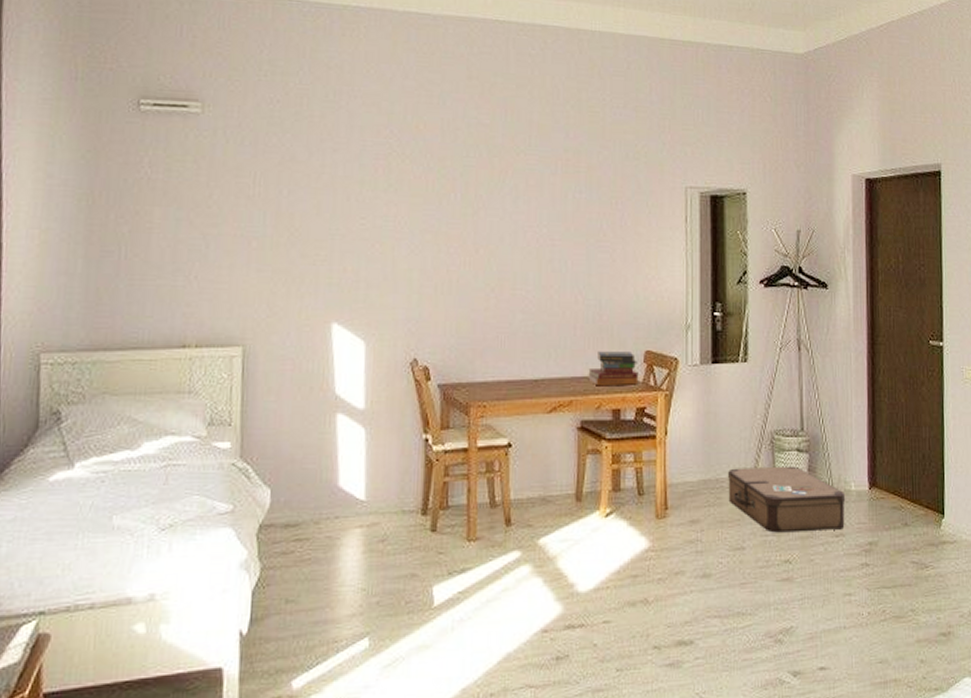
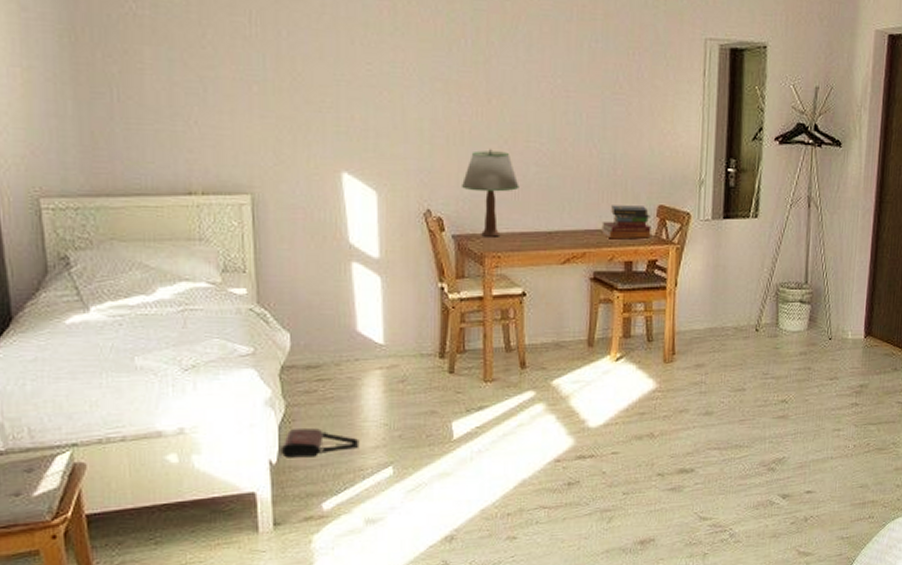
shoulder bag: none [253,594,335,628] -> present [282,428,360,458]
table lamp: none [447,298,506,386] -> present [460,149,519,237]
suitcase: present [728,466,846,533] -> none [732,316,842,376]

